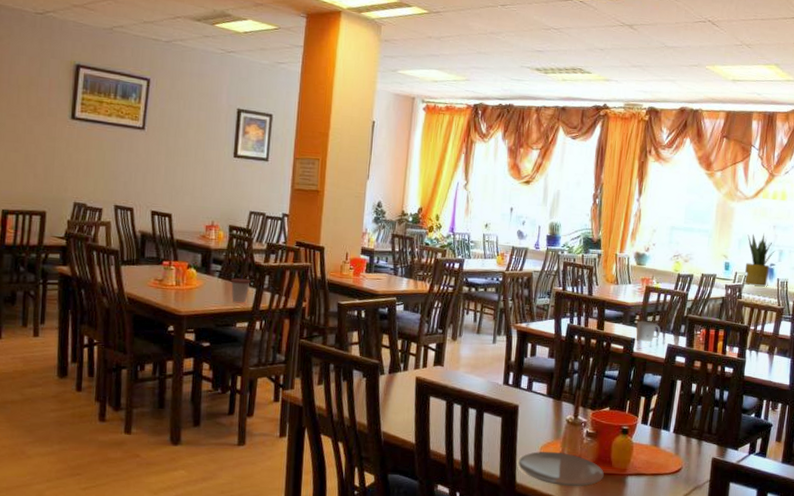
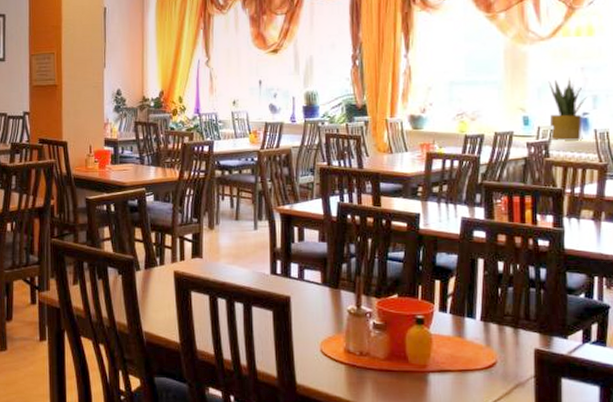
plate: present [518,451,604,486] -> none [296,347,400,386]
mug: present [636,320,661,342] -> none [420,192,451,216]

